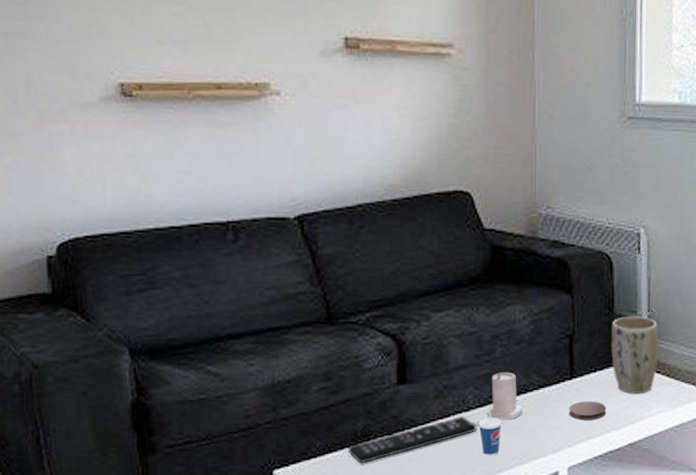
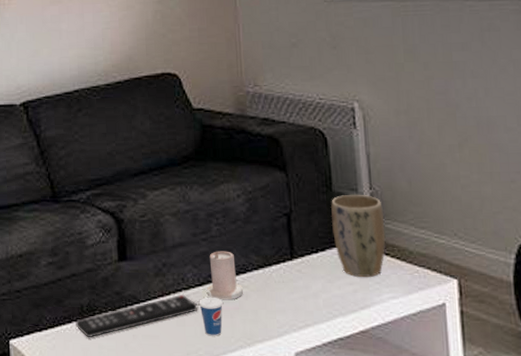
coaster: present [568,401,607,421] -> none [291,283,333,304]

